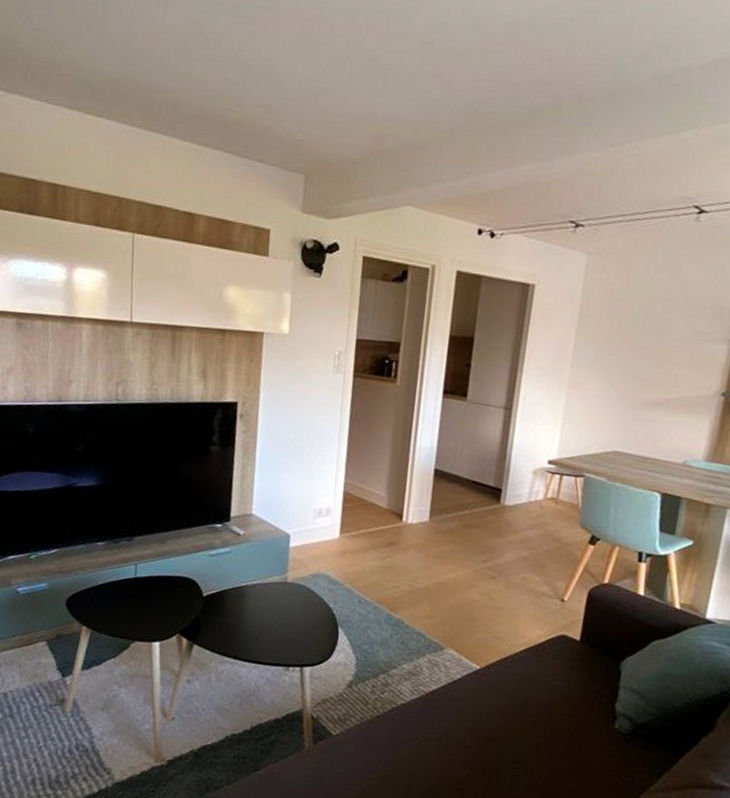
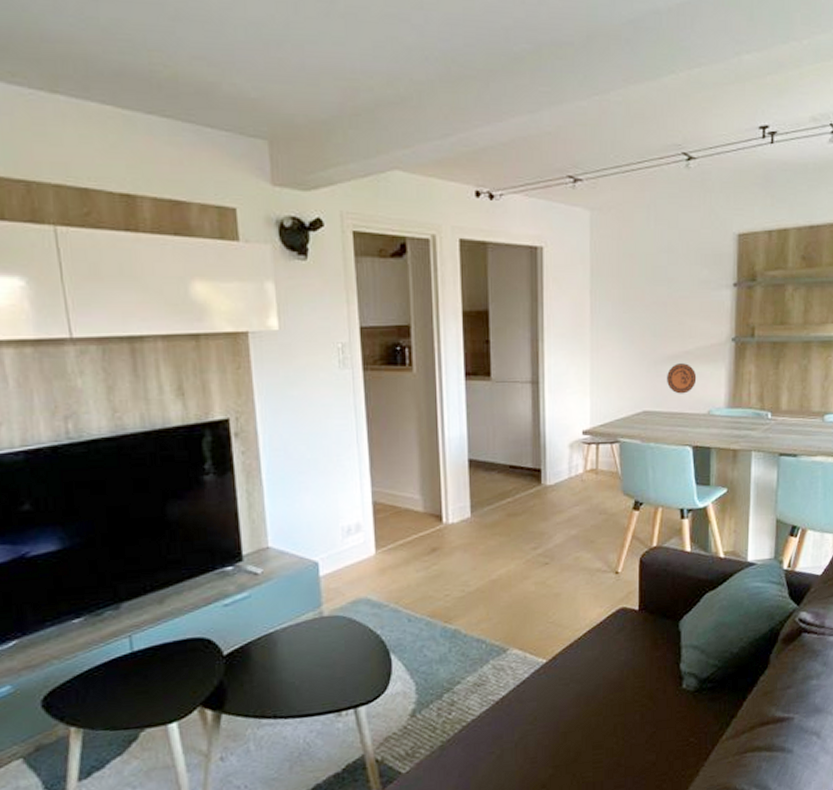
decorative plate: none [643,410,677,441] -> present [667,363,697,394]

